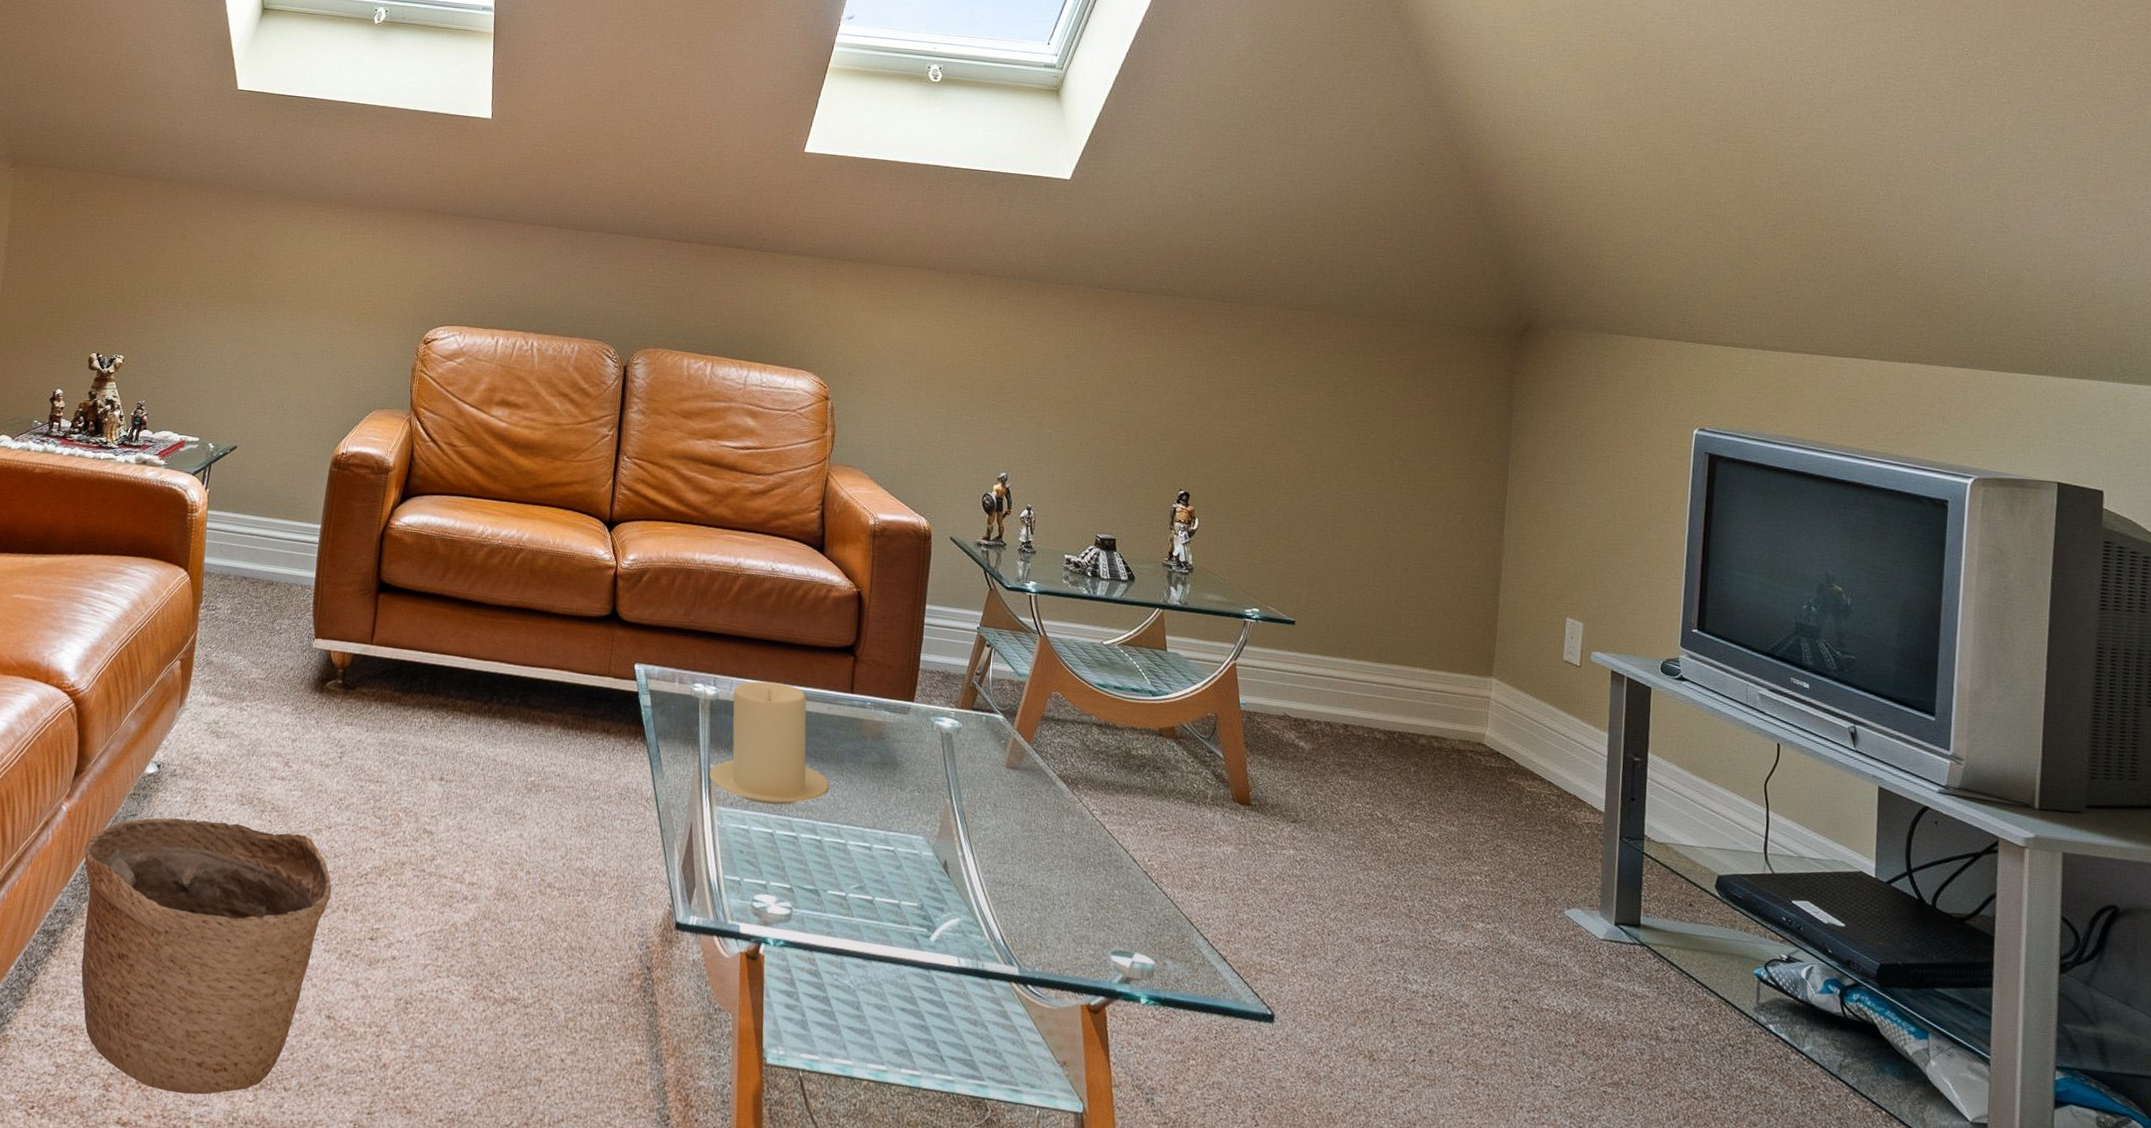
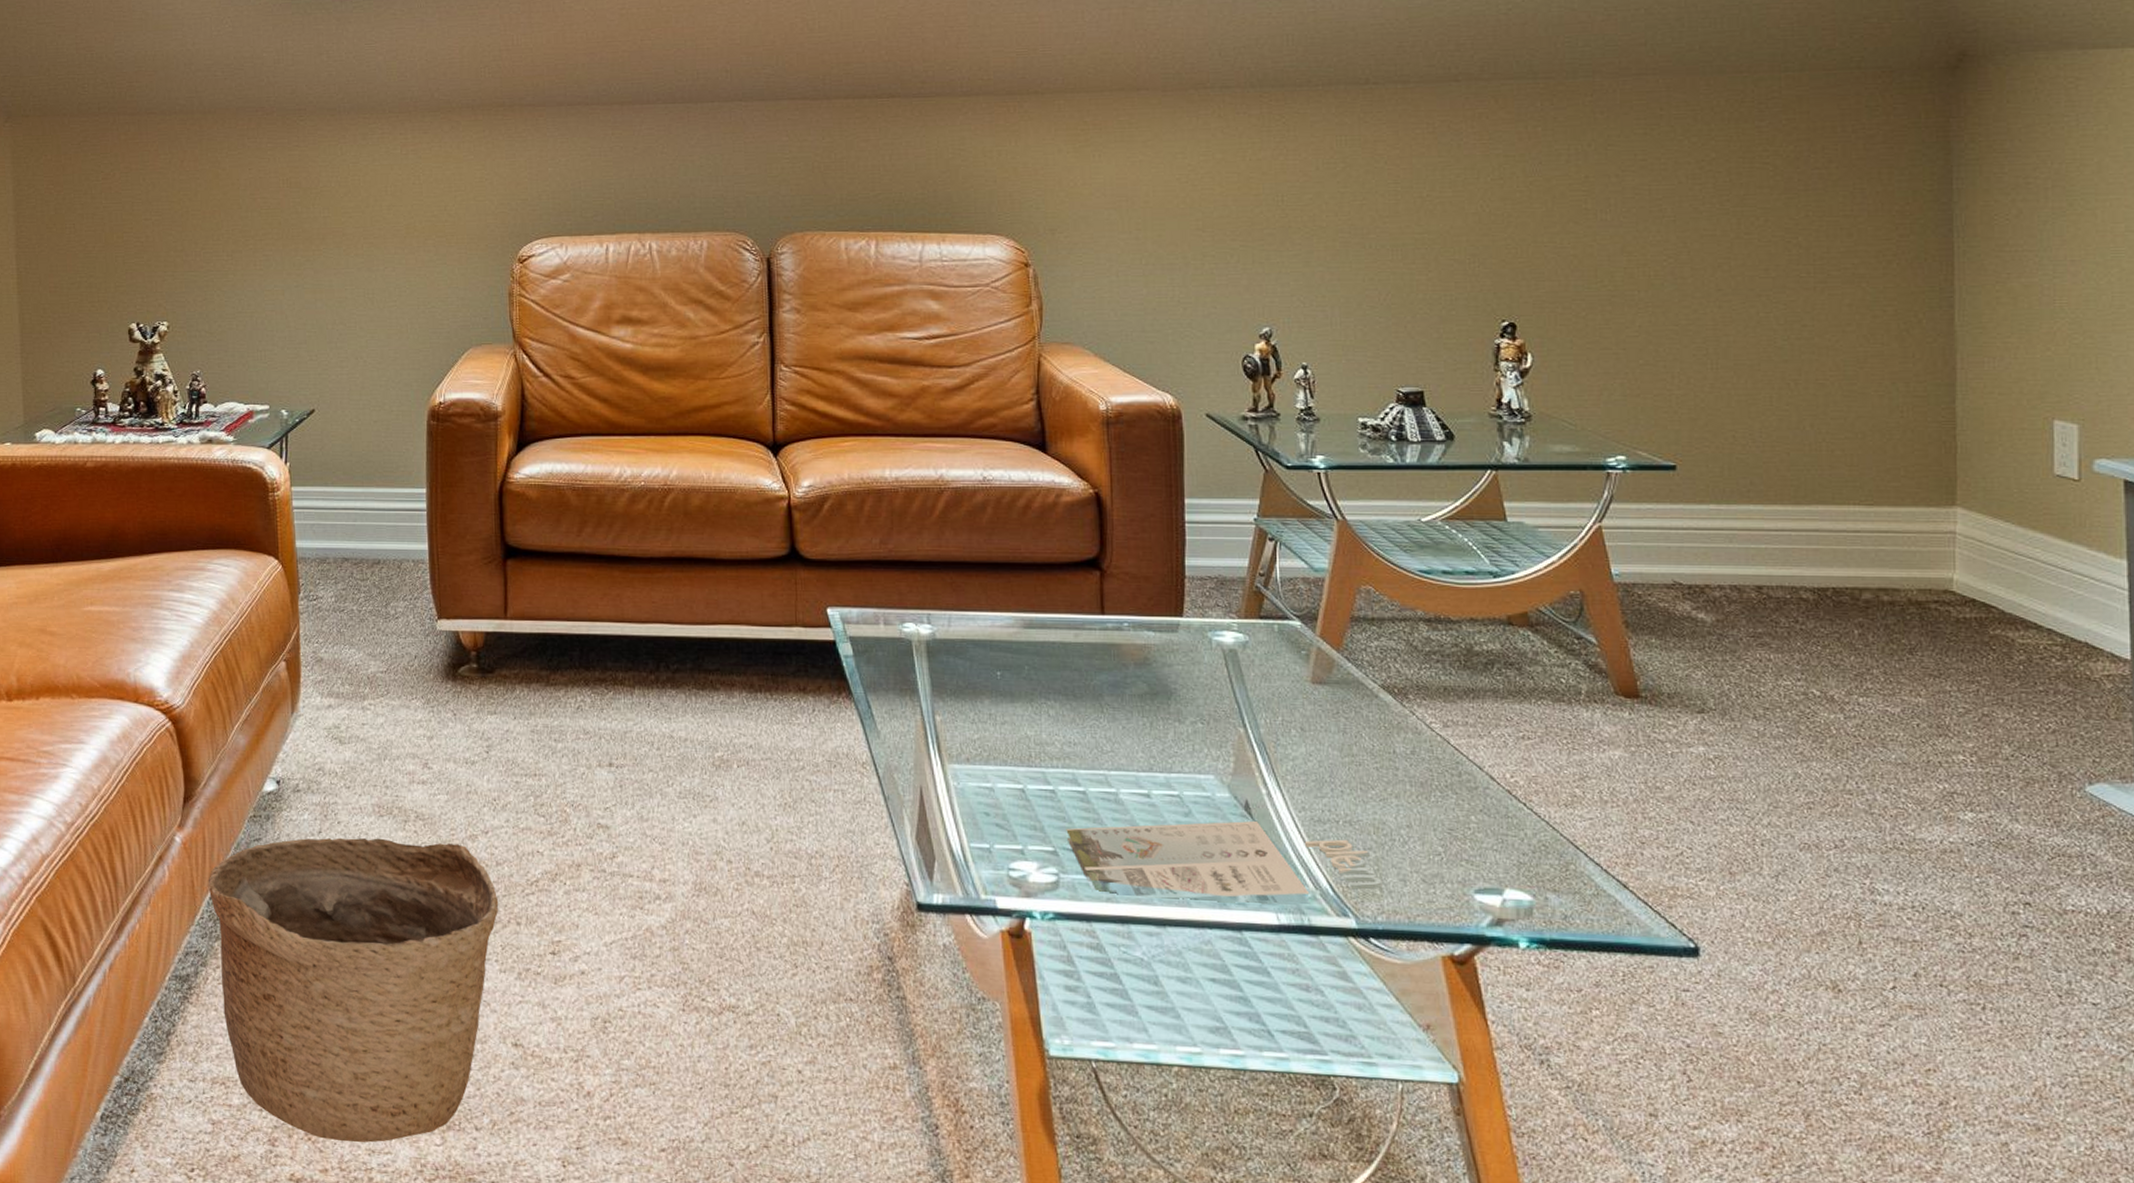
candle: present [708,681,830,805] -> none [935,611,1089,756]
magazine: none [801,869,1043,952] -> present [1066,820,1383,906]

